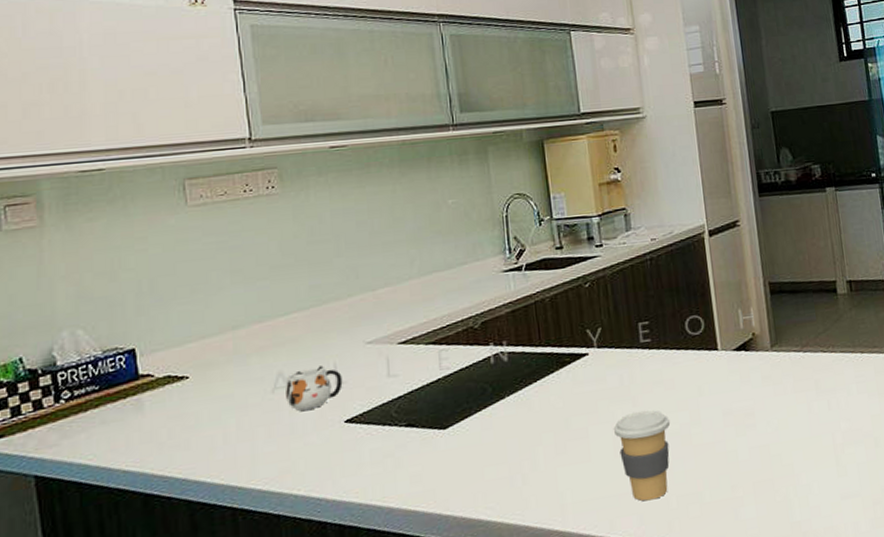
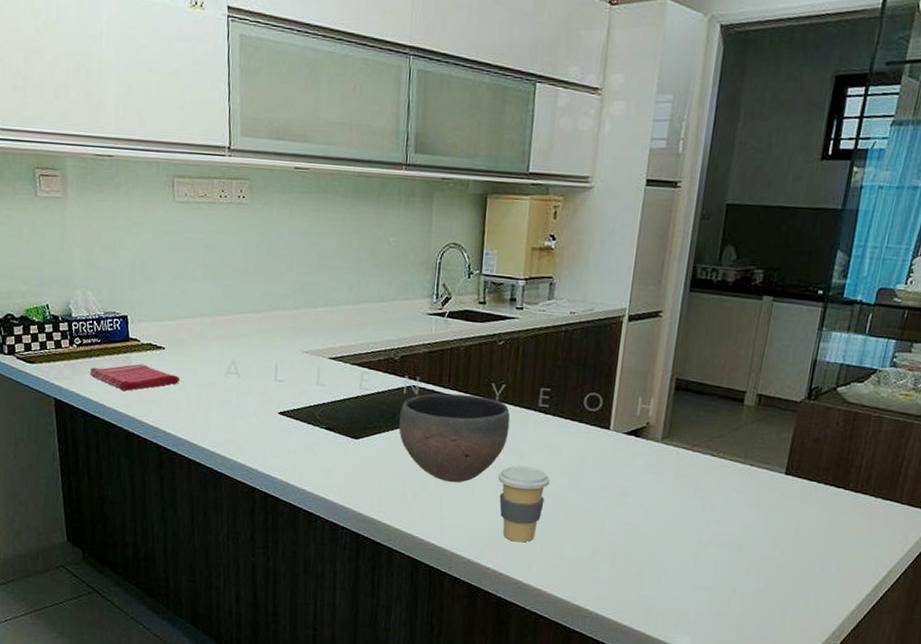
dish towel: none [85,403,213,443] -> present [89,364,180,391]
mug: present [285,365,343,411] -> none [236,362,281,397]
bowl: none [491,346,616,452] -> present [399,393,511,483]

